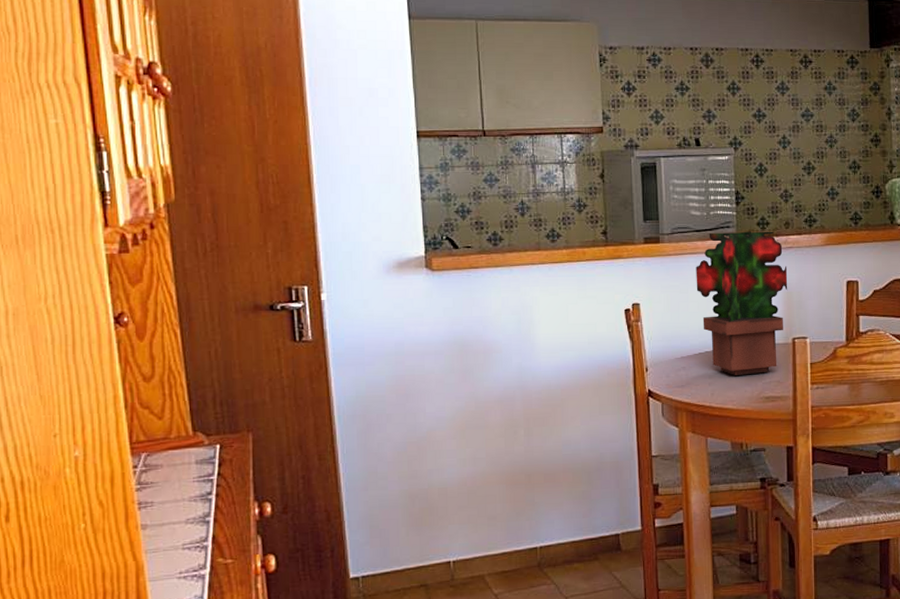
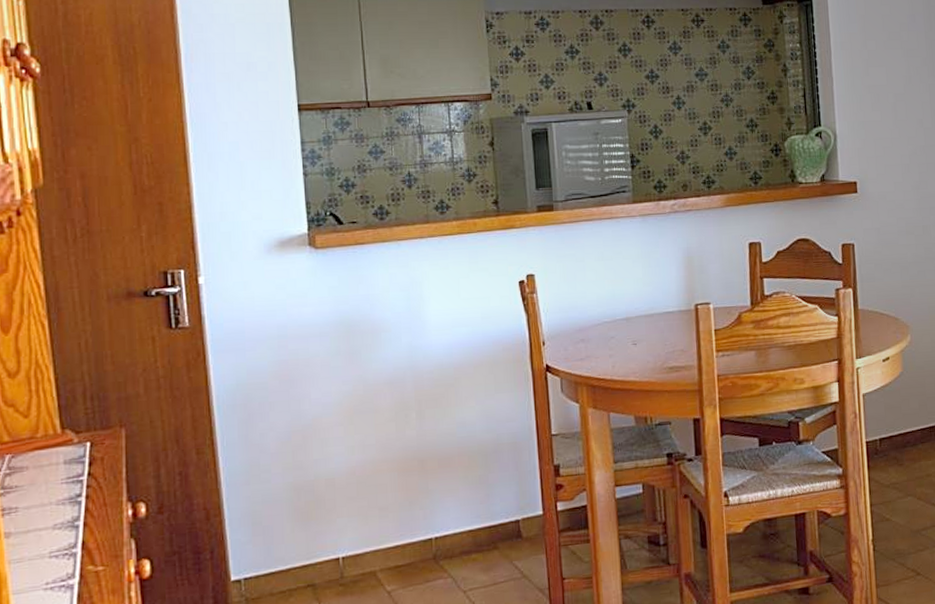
potted plant: present [696,231,788,376] -> none [592,194,688,346]

